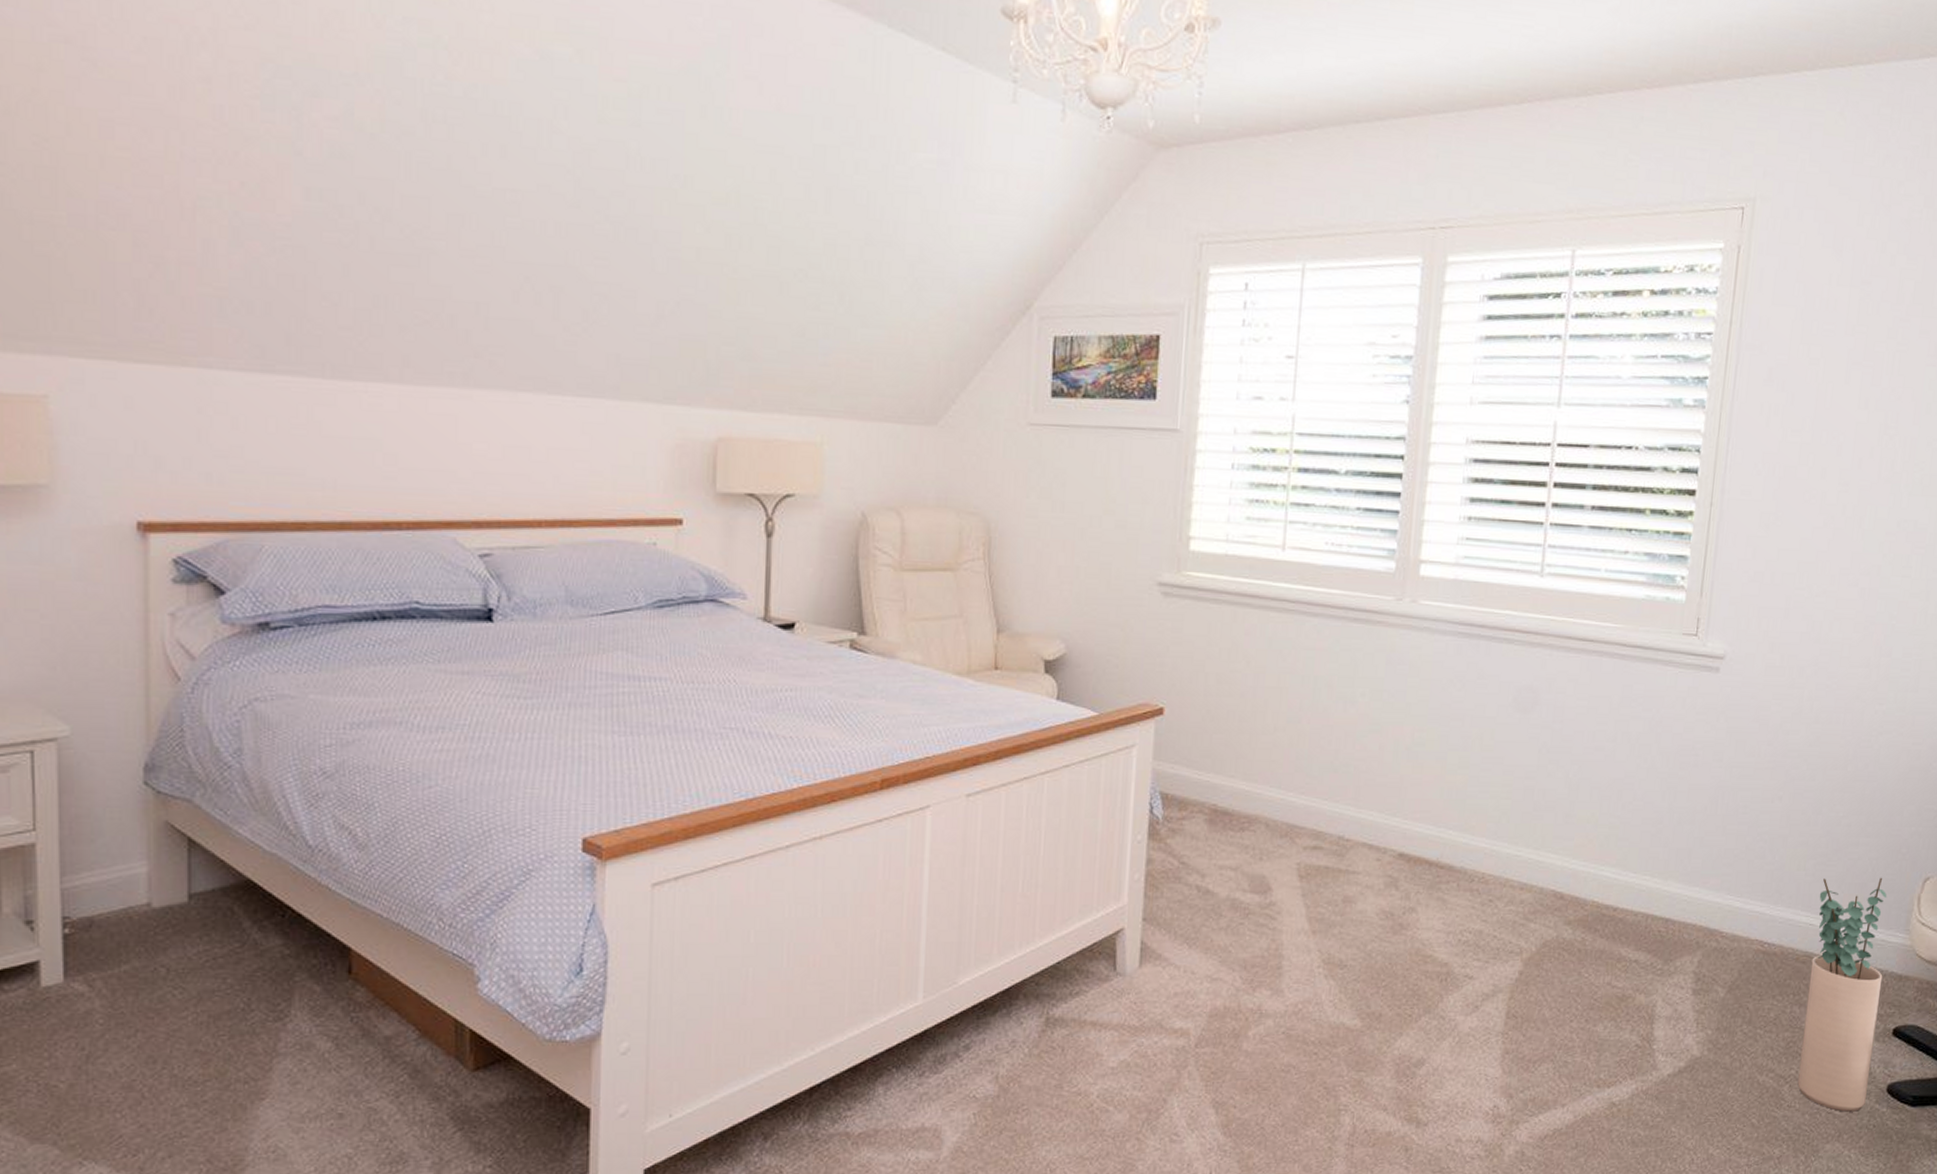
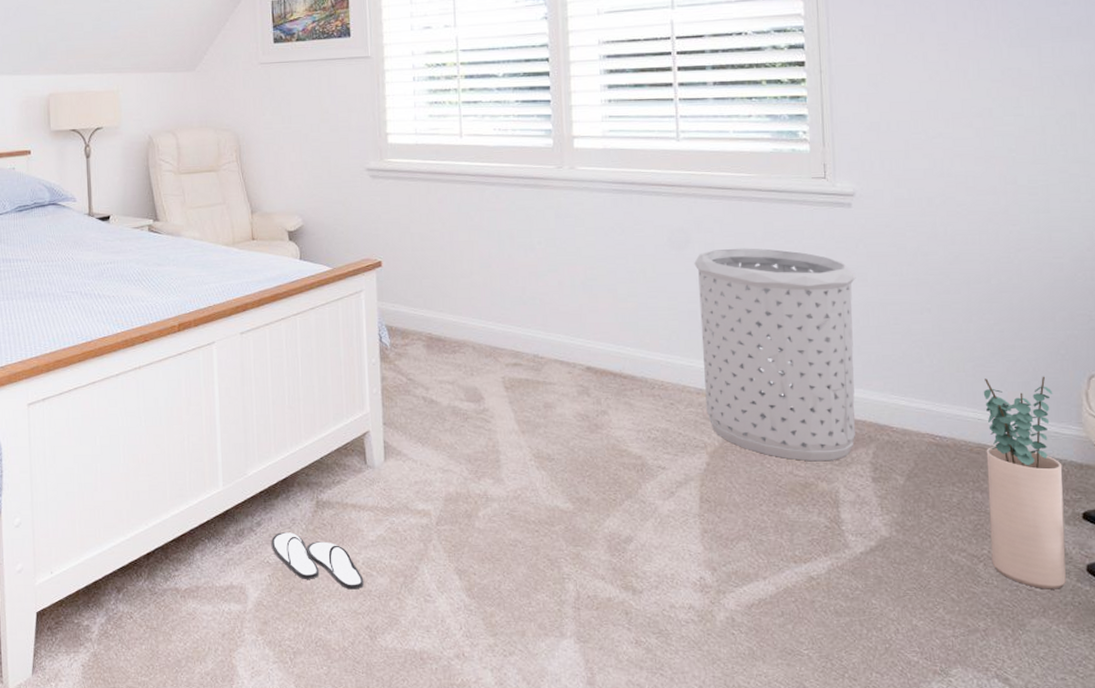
slippers: none [981,1058,1097,1129] -> present [271,532,364,590]
laundry basket: none [1527,714,1712,970] -> present [694,248,856,461]

